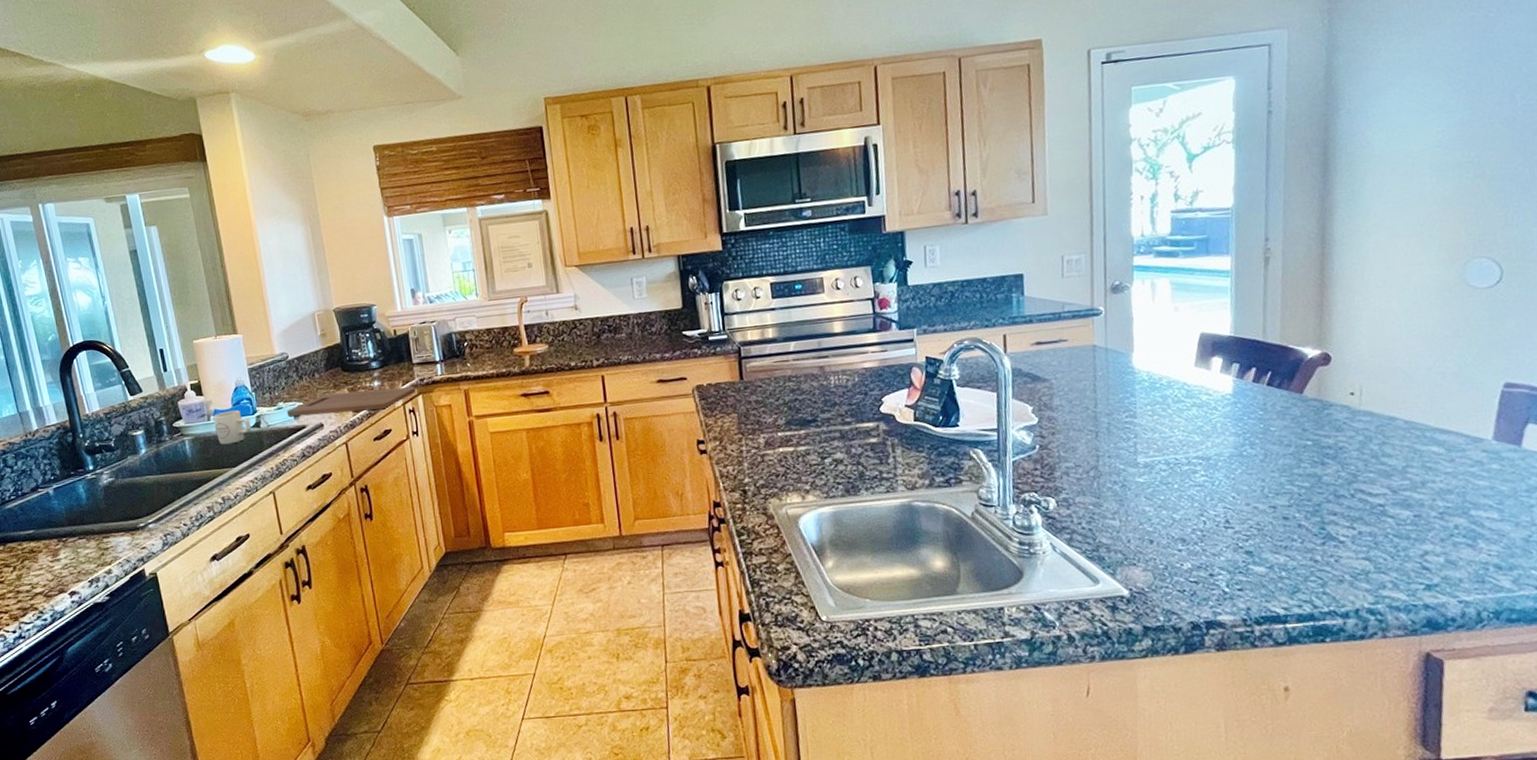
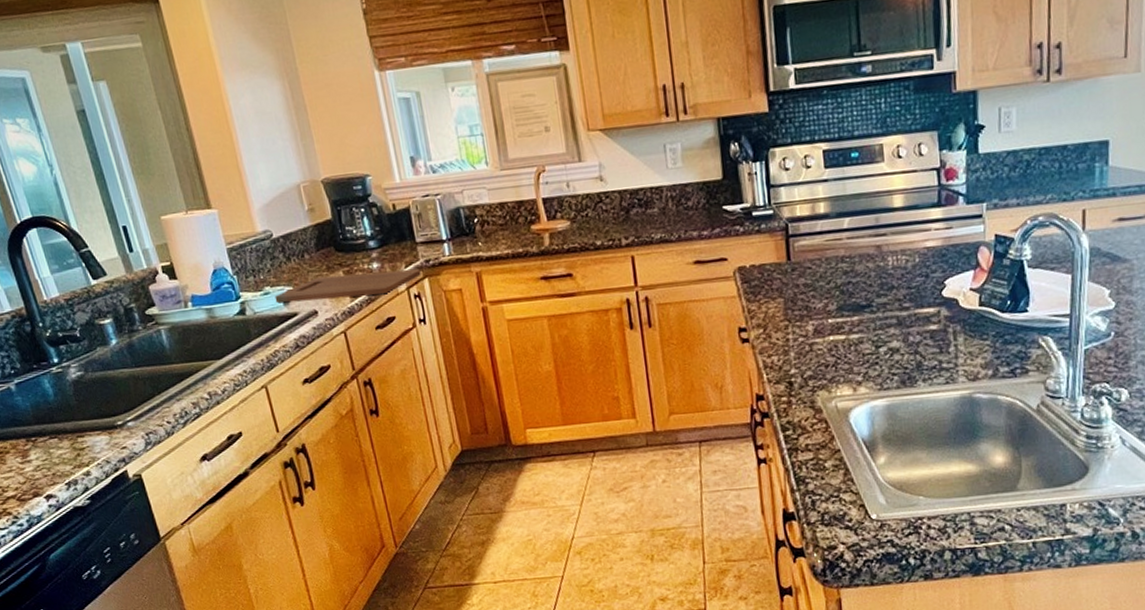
mug: present [214,410,252,445] -> none [191,295,236,335]

